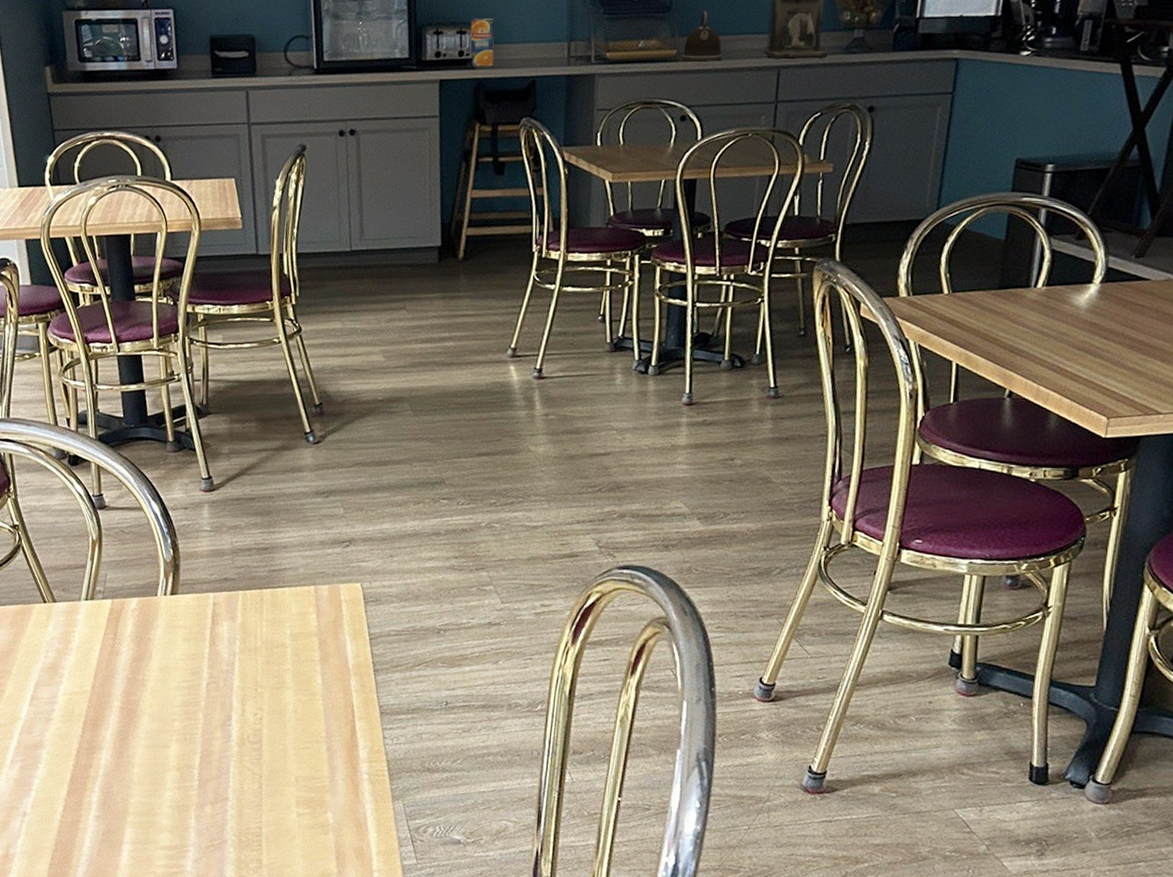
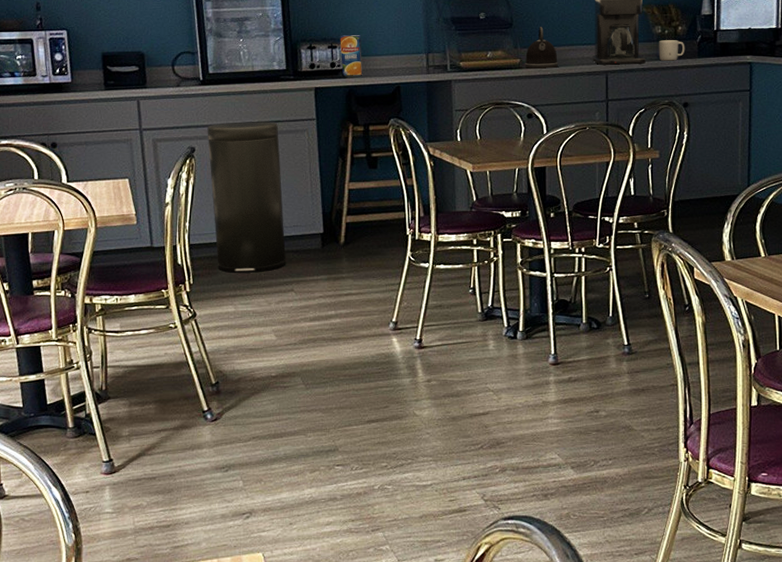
pedal bin: none [319,117,400,287] -> present [207,122,287,273]
mug: none [844,29,878,55] -> present [658,40,685,61]

